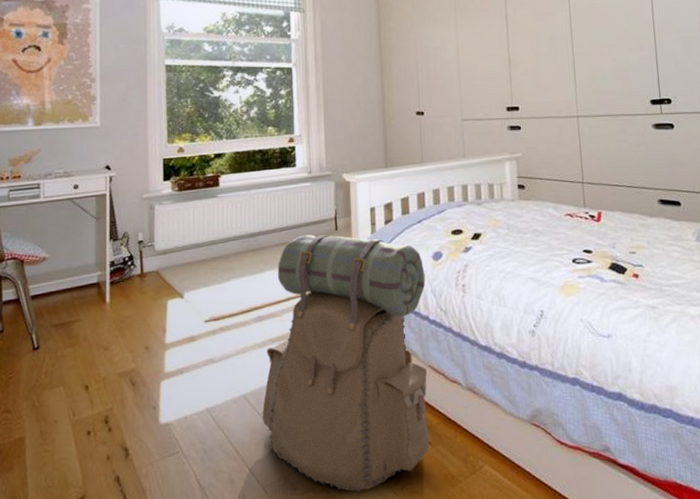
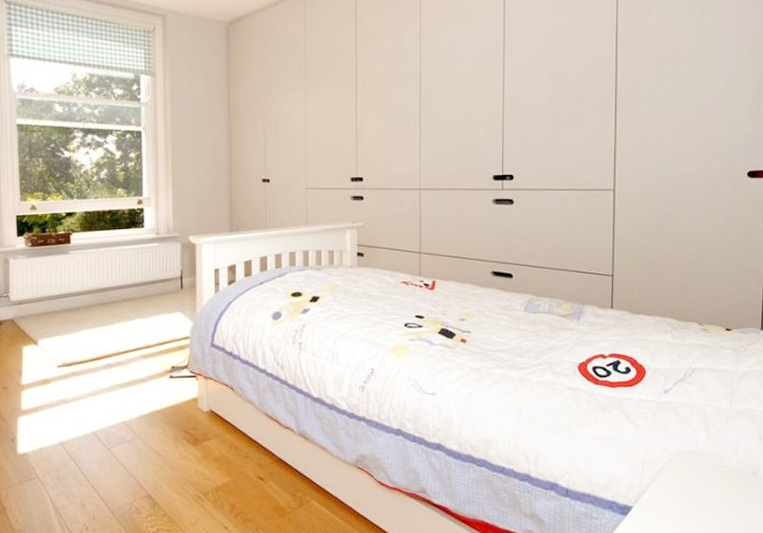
backpack: present [262,234,430,492] -> none [111,291,265,518]

